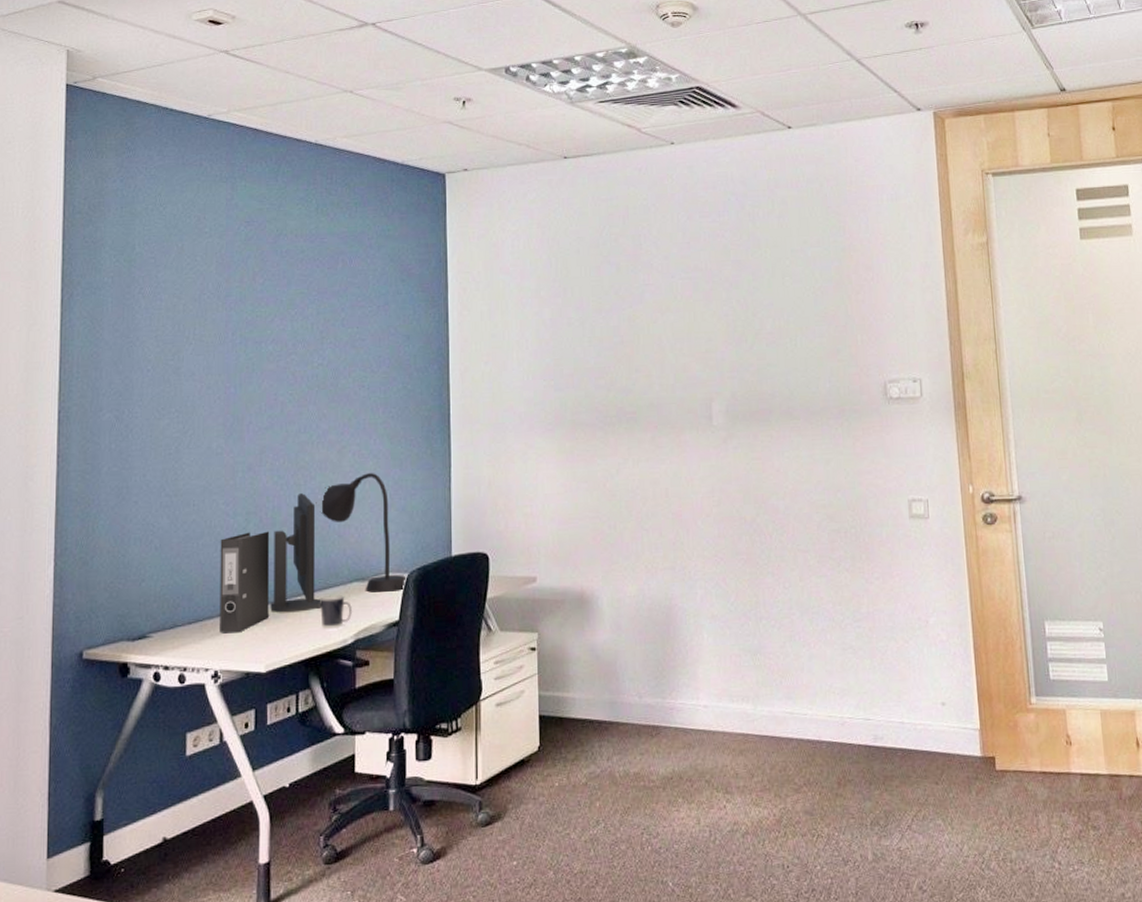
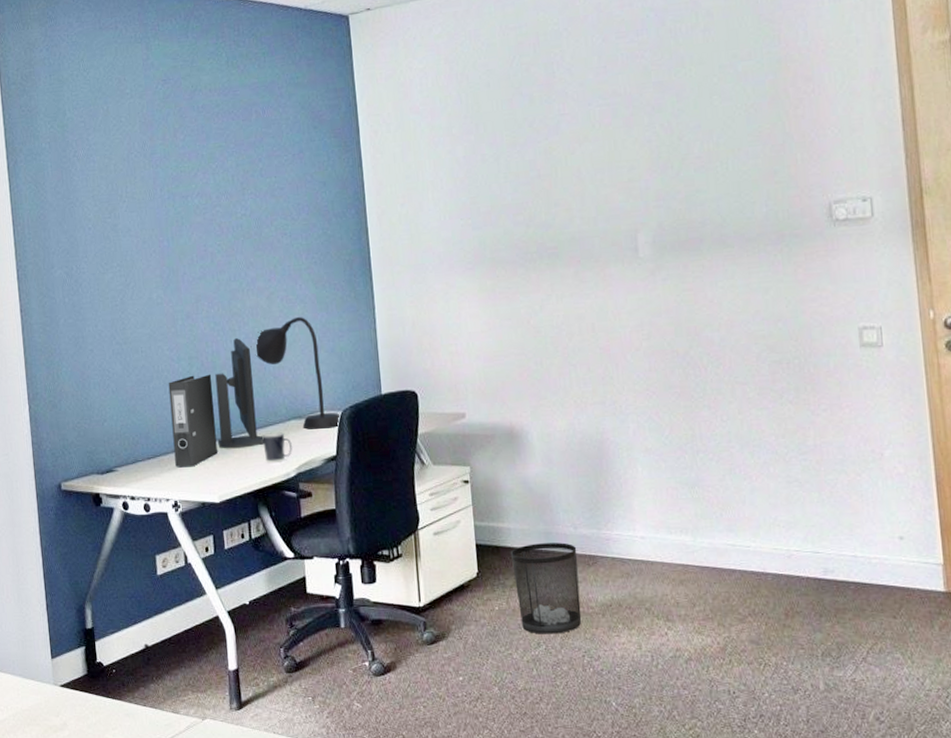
waste bin: none [573,712,642,811] -> present [510,542,582,634]

